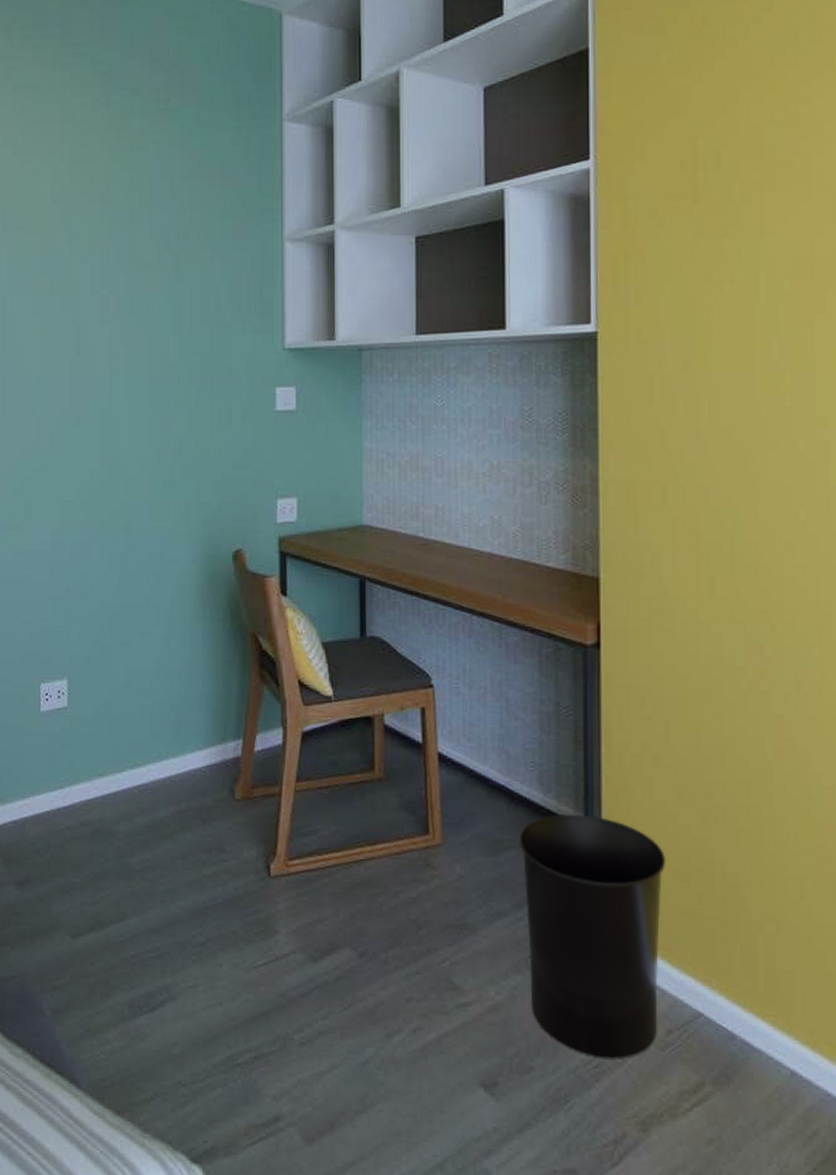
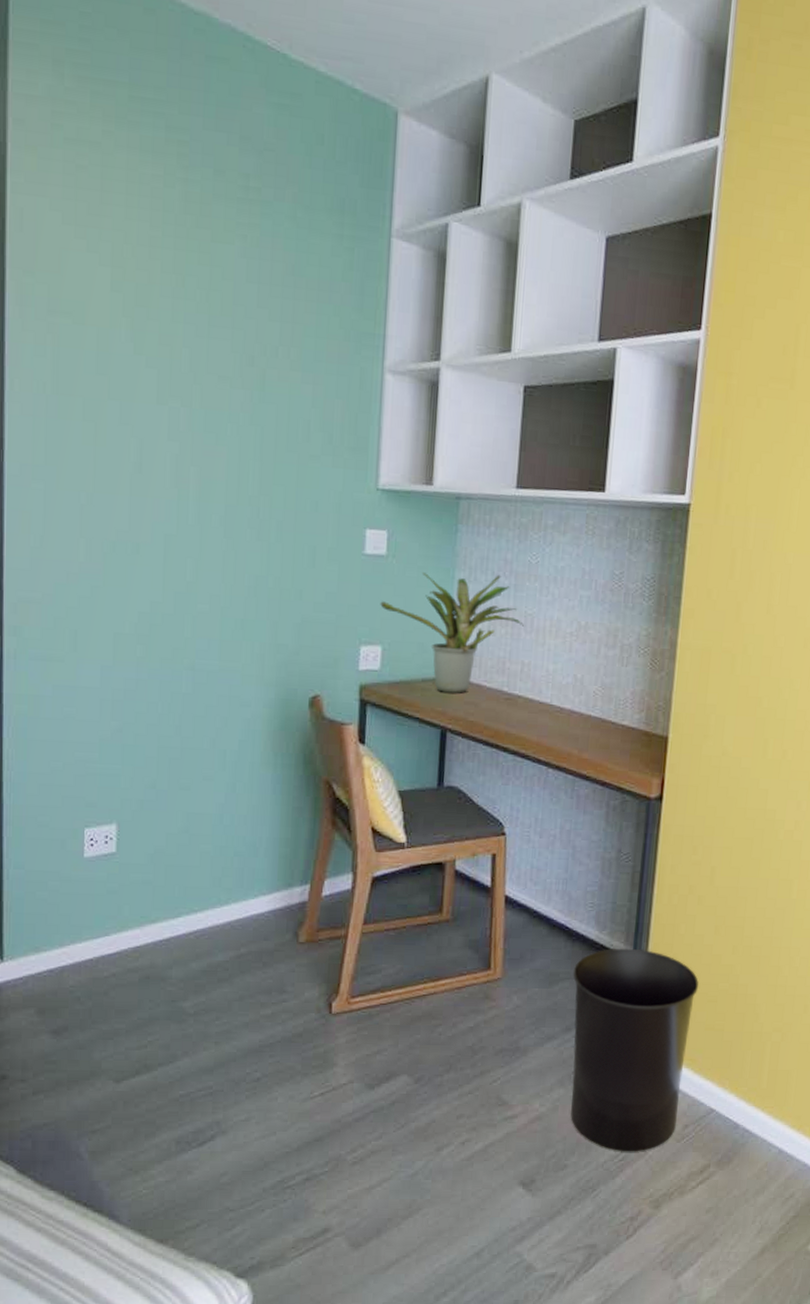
potted plant: none [293,420,436,542] -> present [380,573,525,694]

